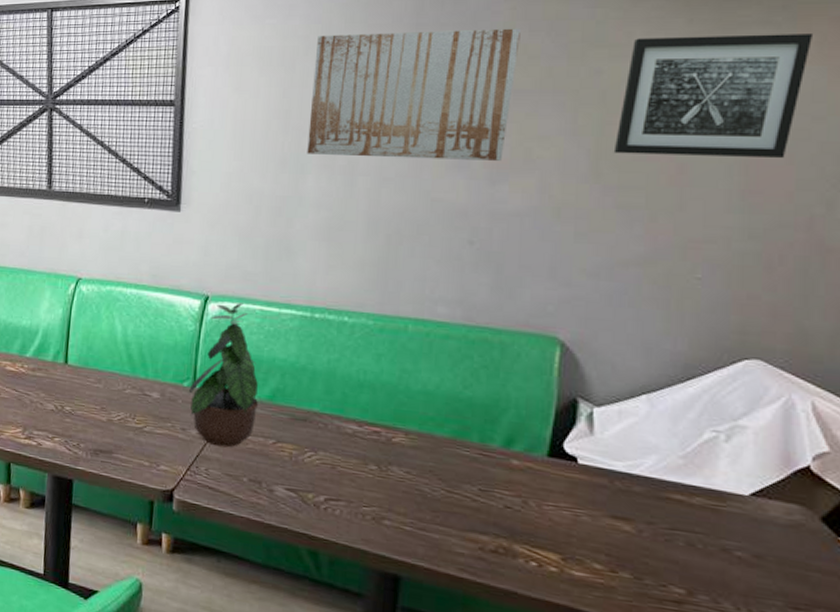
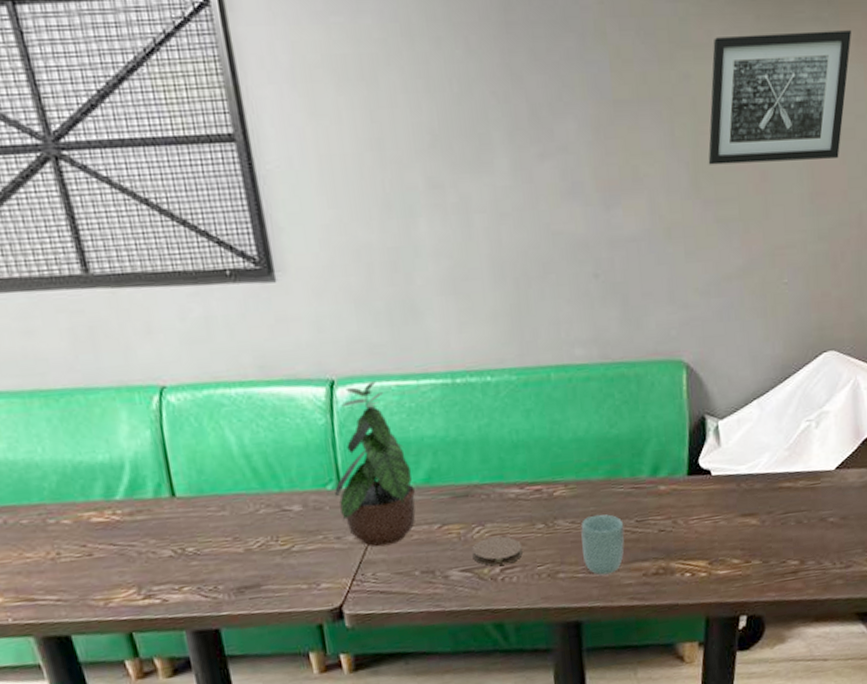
coaster: none [300,464,351,496] -> present [472,536,523,566]
wall art: present [307,28,521,161] -> none [397,27,613,193]
cup: none [414,471,464,537] -> present [581,514,625,575]

